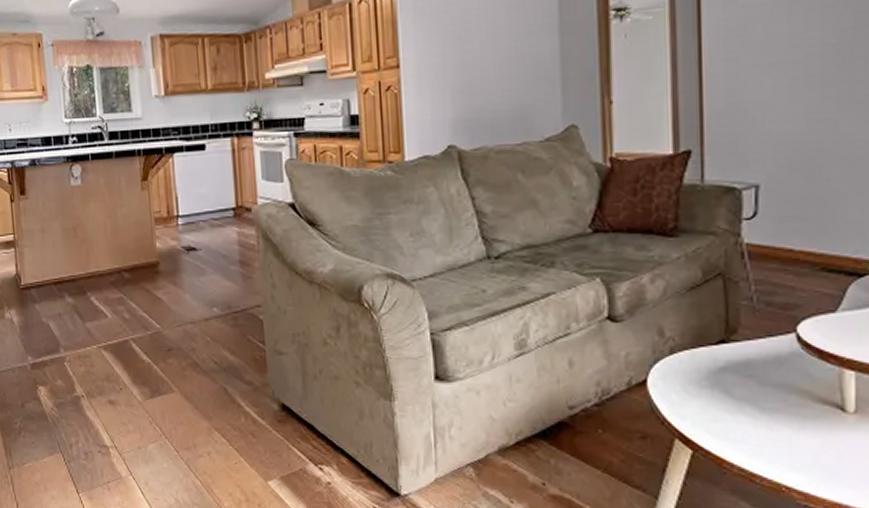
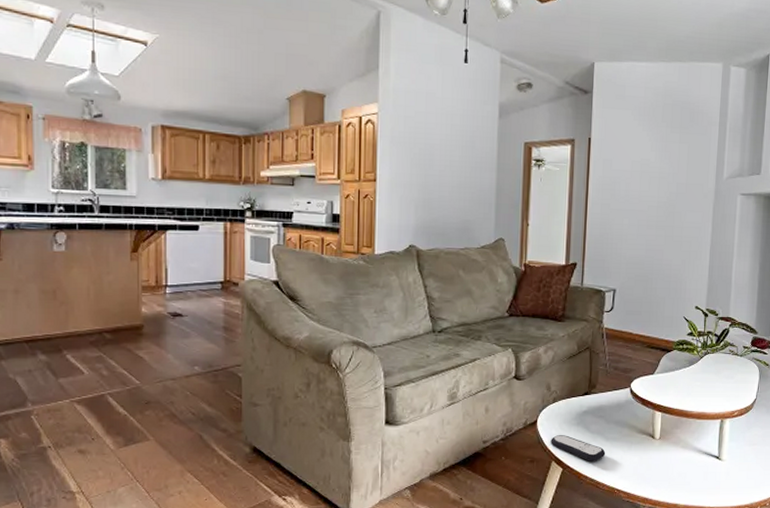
remote control: none [670,401,762,443] -> present [550,435,606,462]

